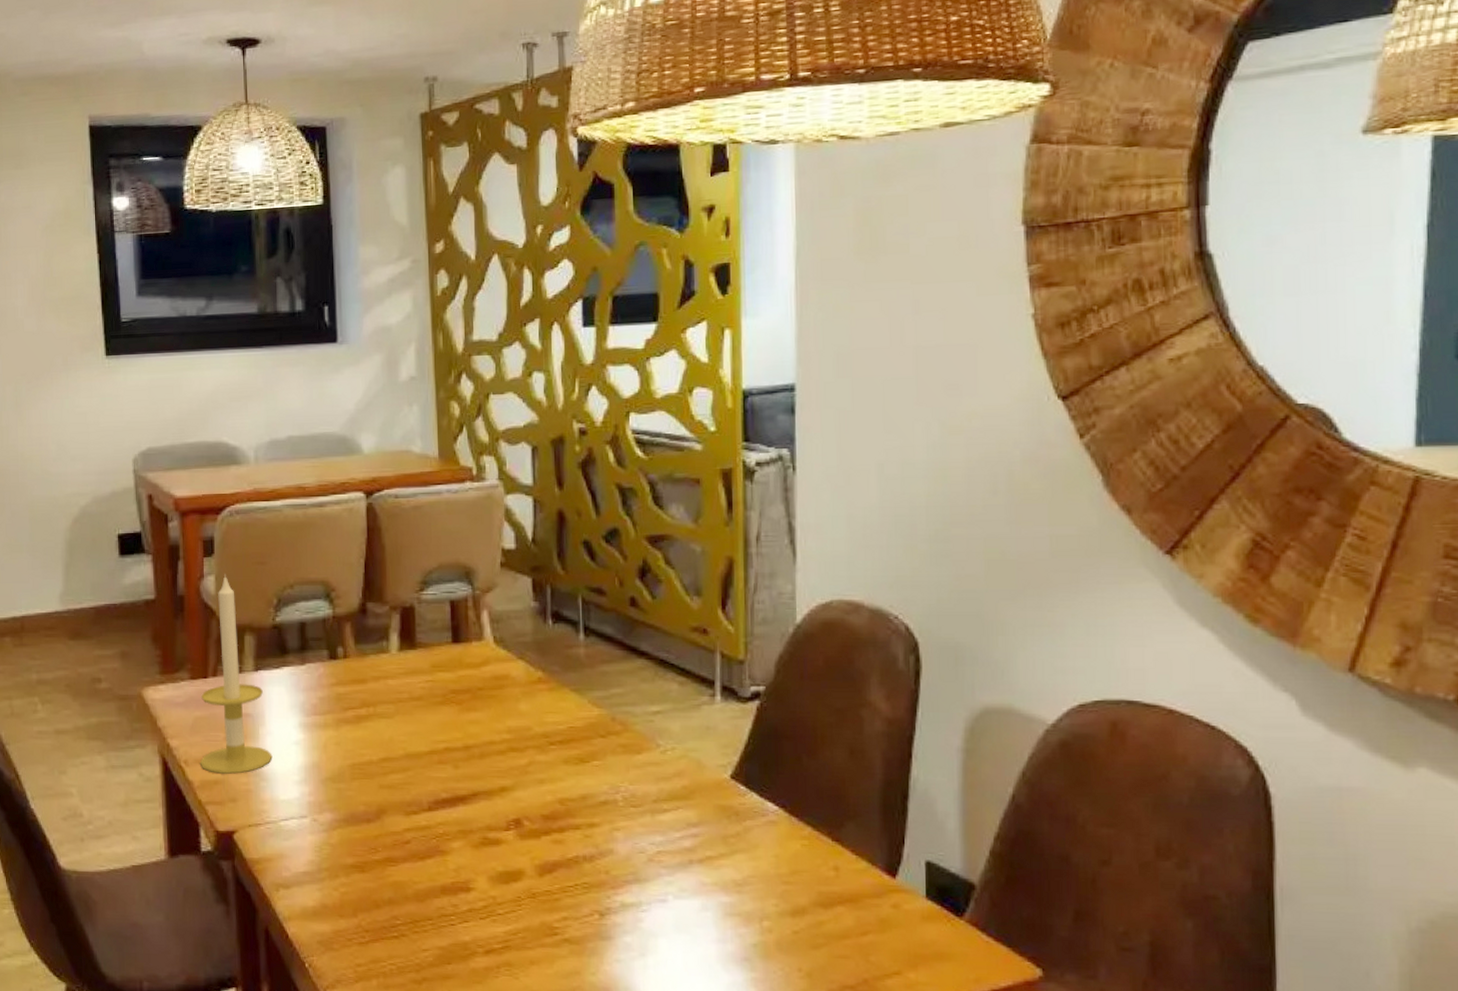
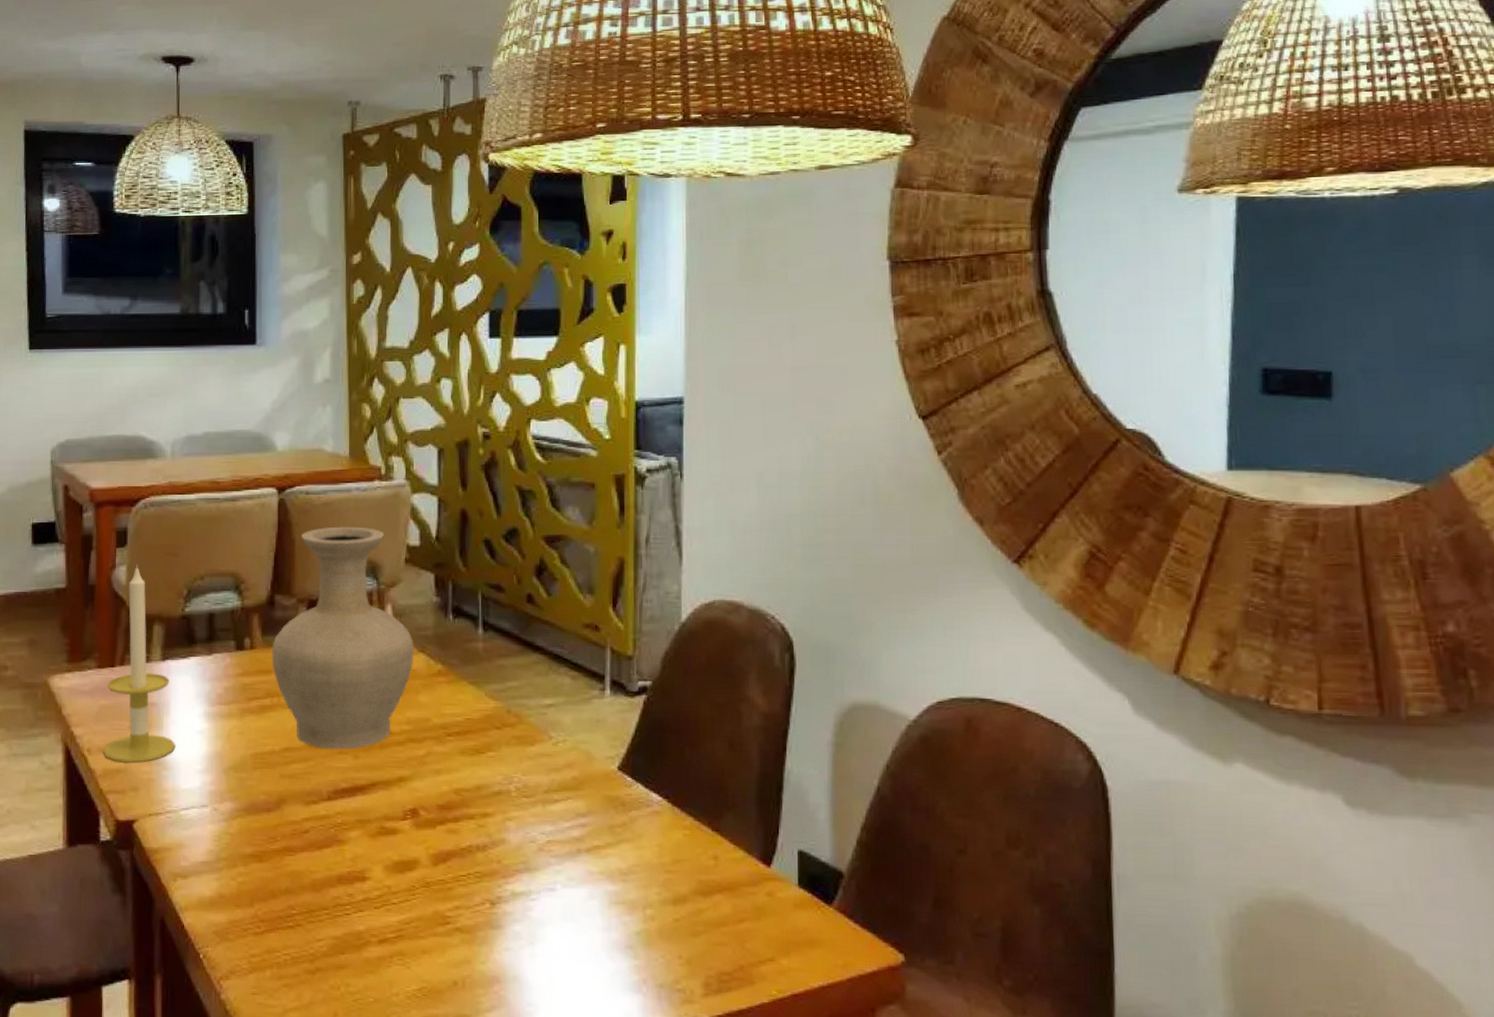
vase: none [366,530,513,760] -> present [272,526,414,750]

